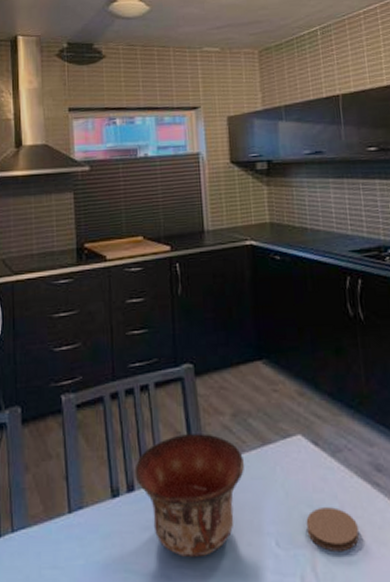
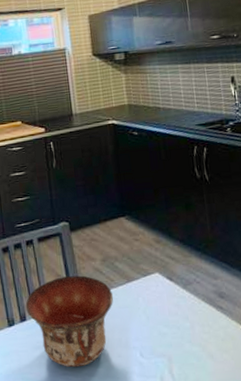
coaster: present [306,507,359,551] -> none [163,326,206,358]

